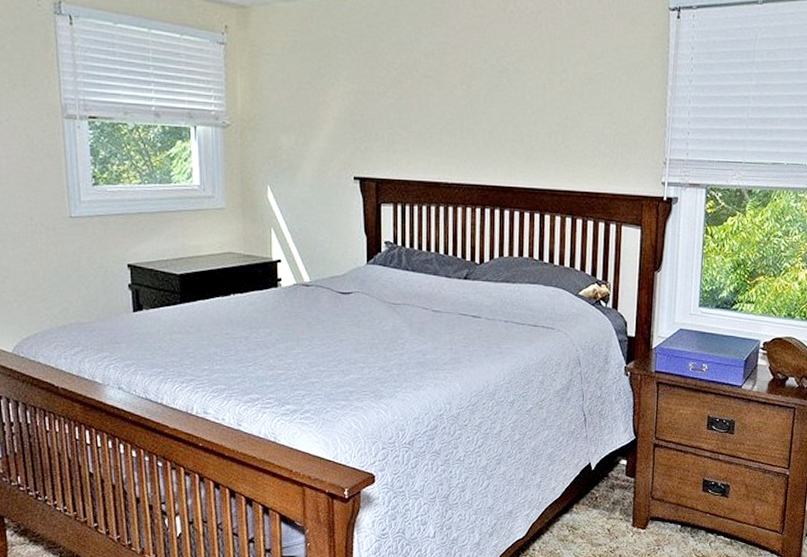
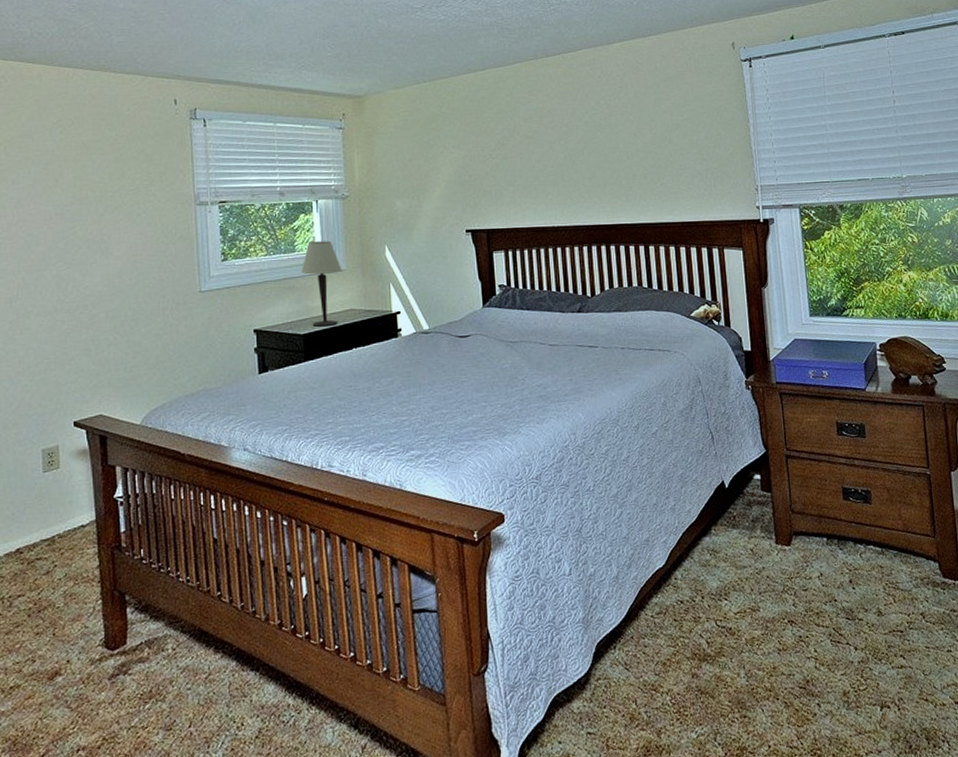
table lamp: none [177,173,222,269] -> present [301,241,343,328]

